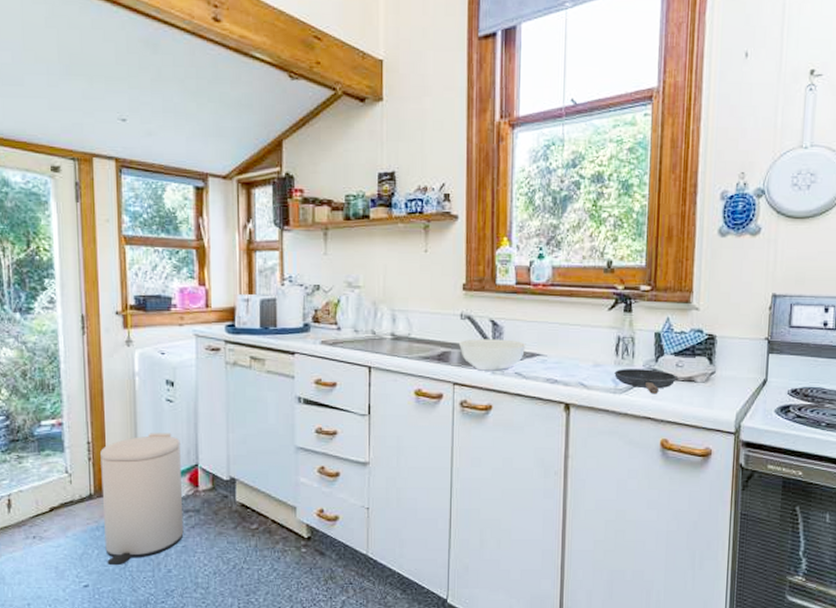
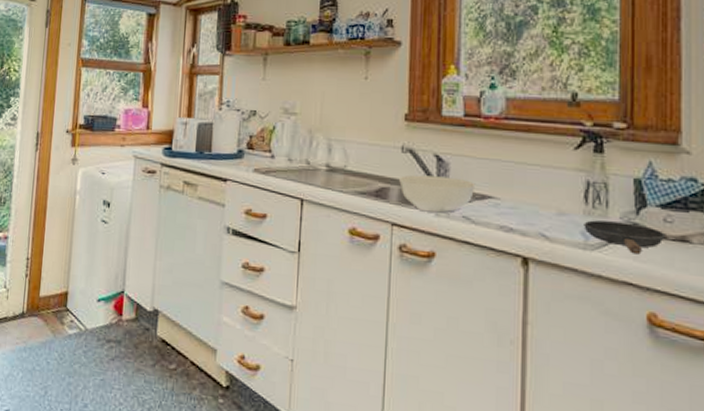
pedal bin: present [100,433,184,566] -> none [29,253,110,393]

